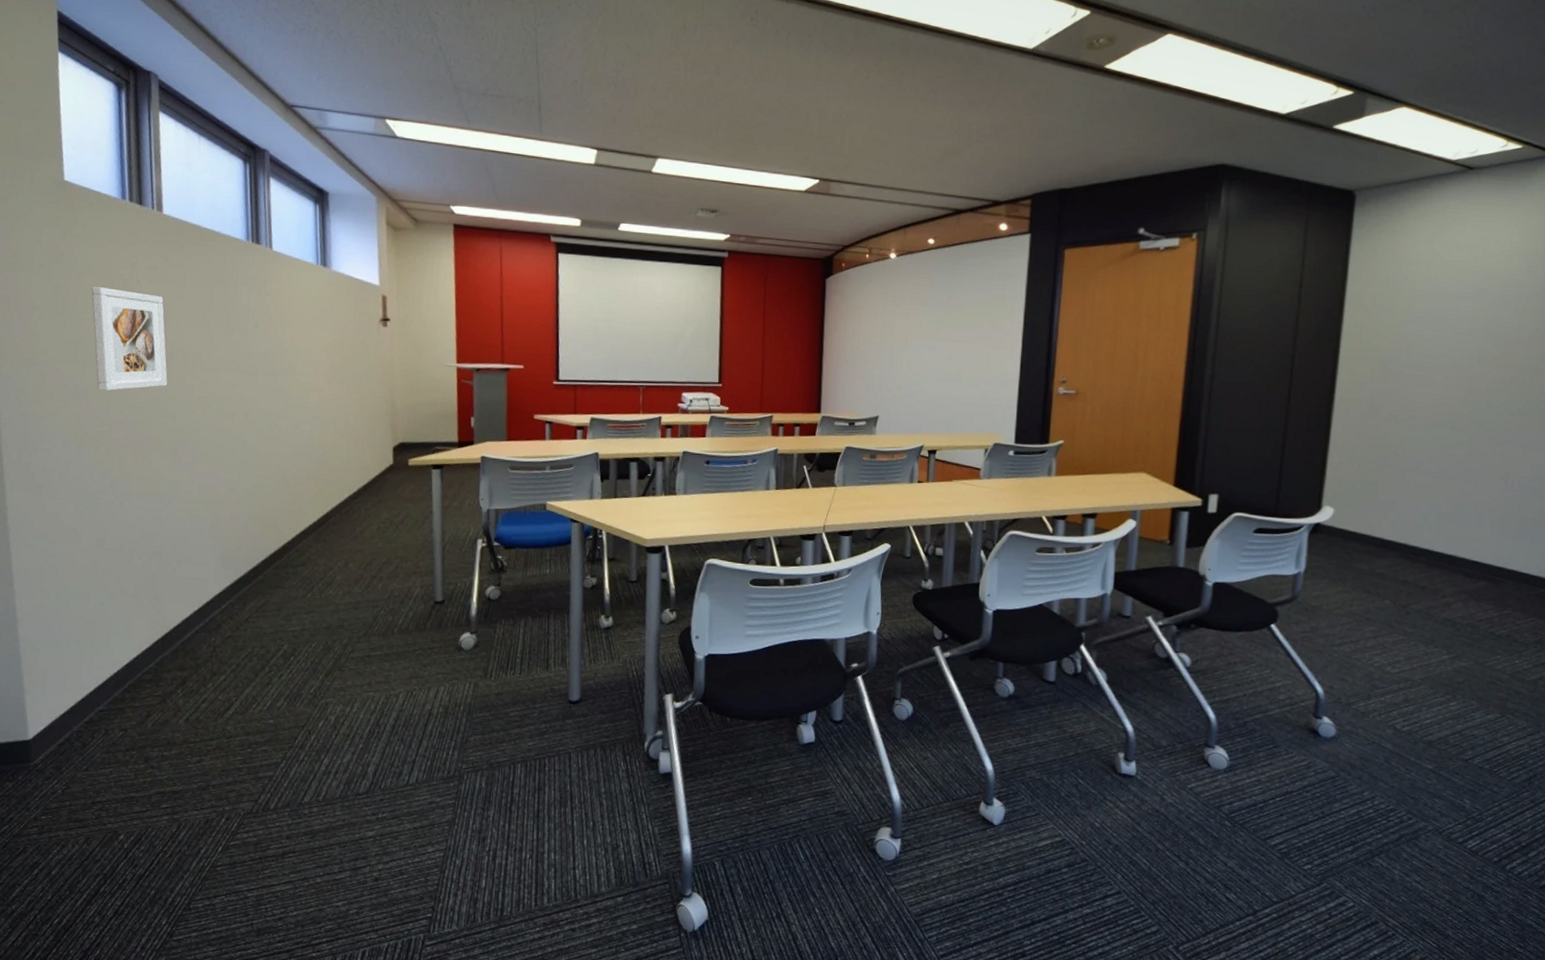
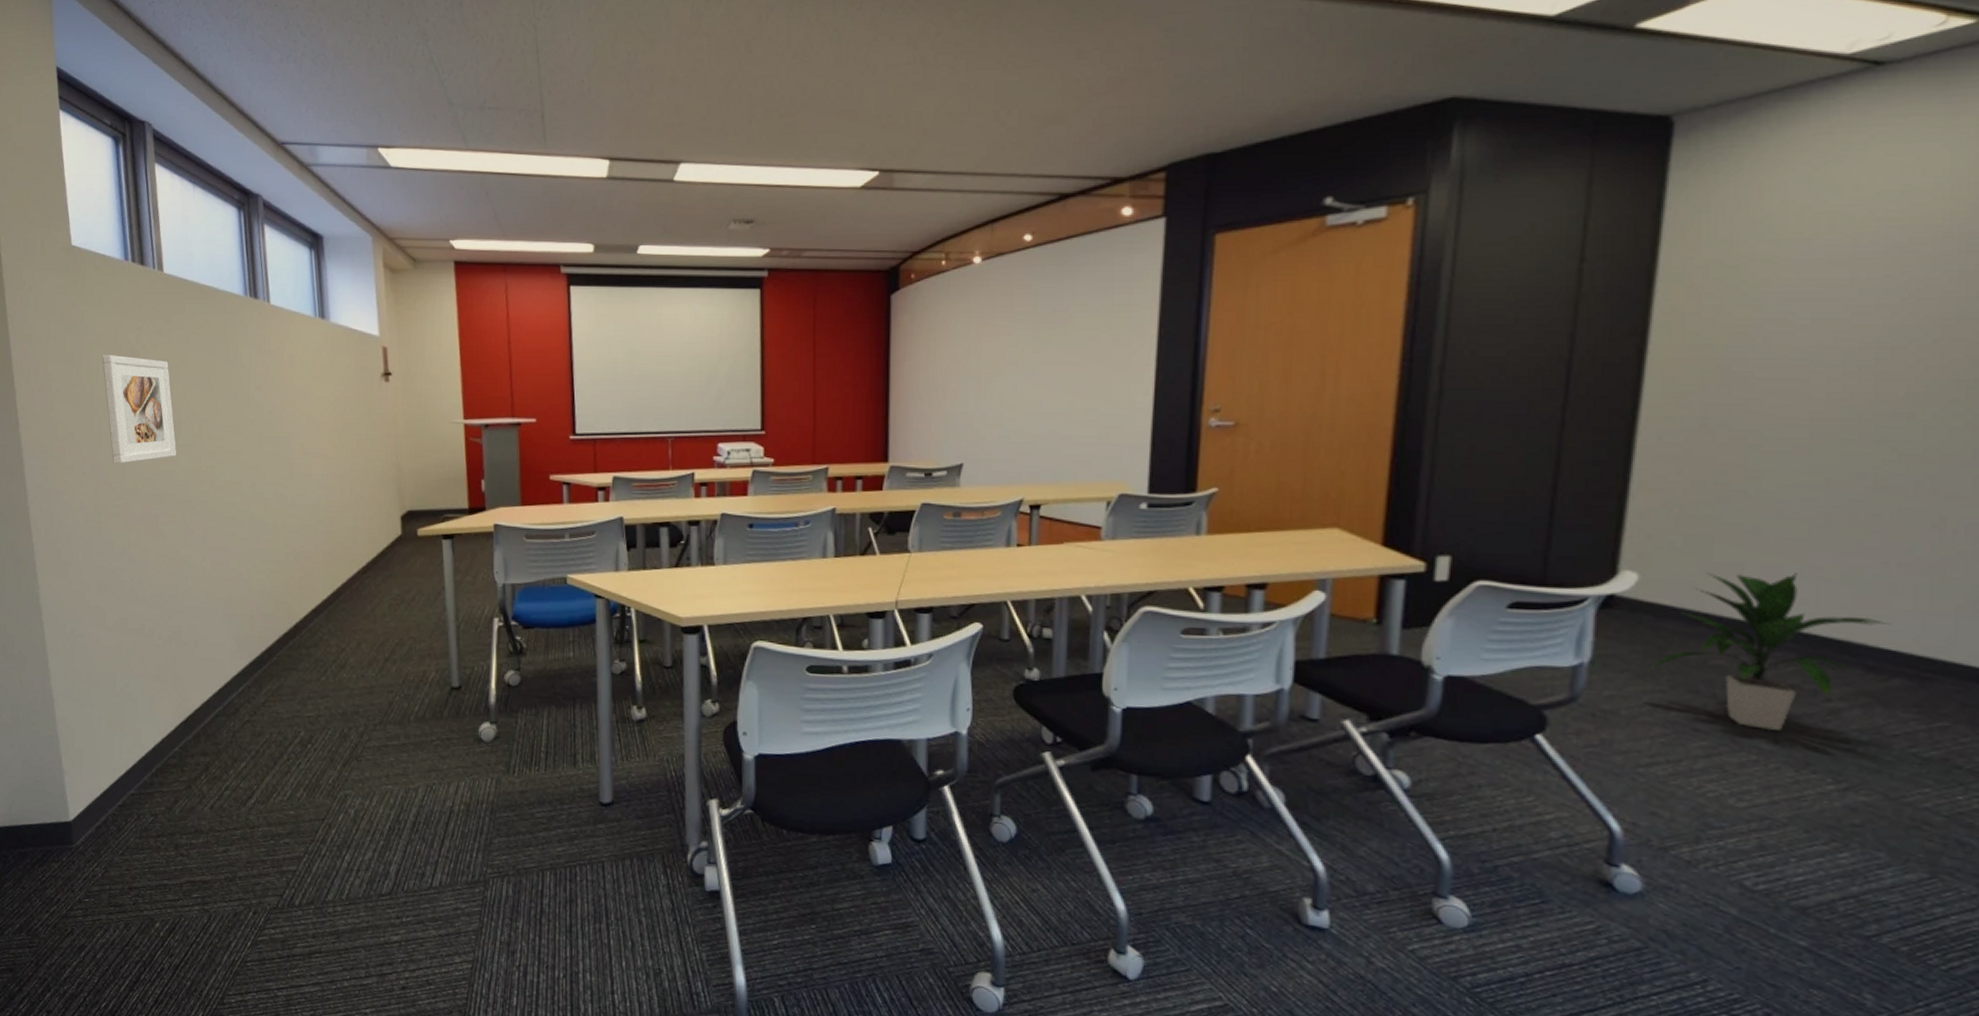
indoor plant: none [1339,507,1479,618] -> present [1646,571,1891,730]

